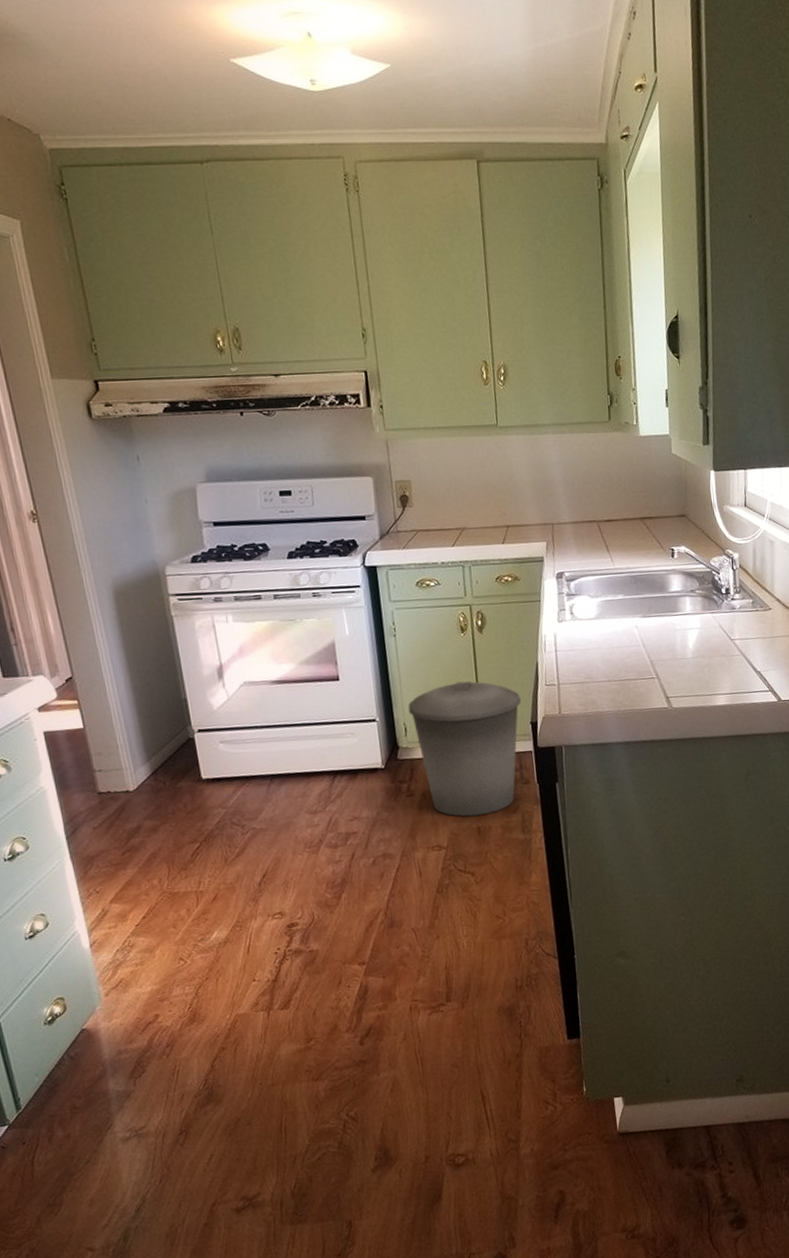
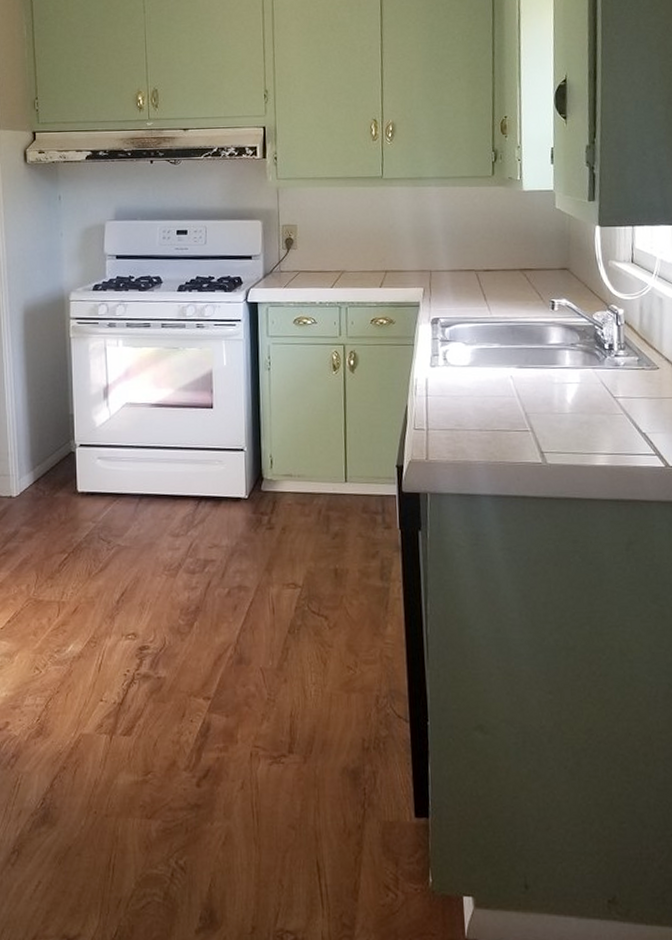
trash can: present [408,681,521,817] -> none [275,418,388,557]

